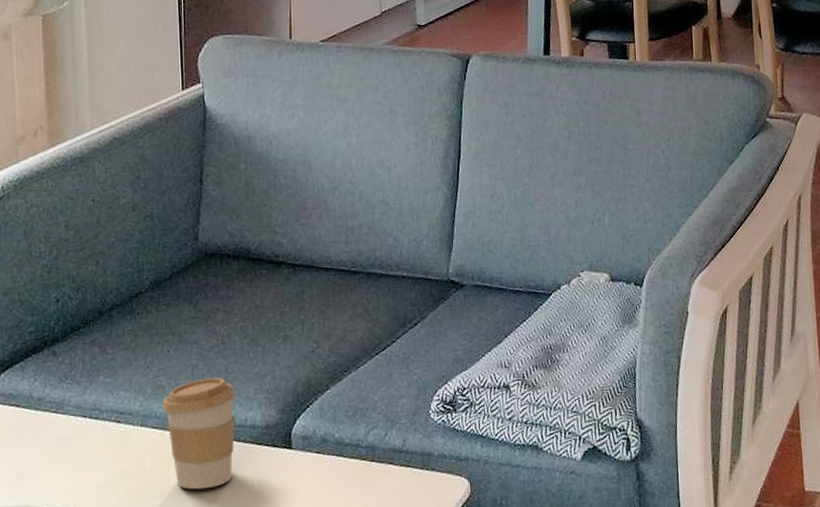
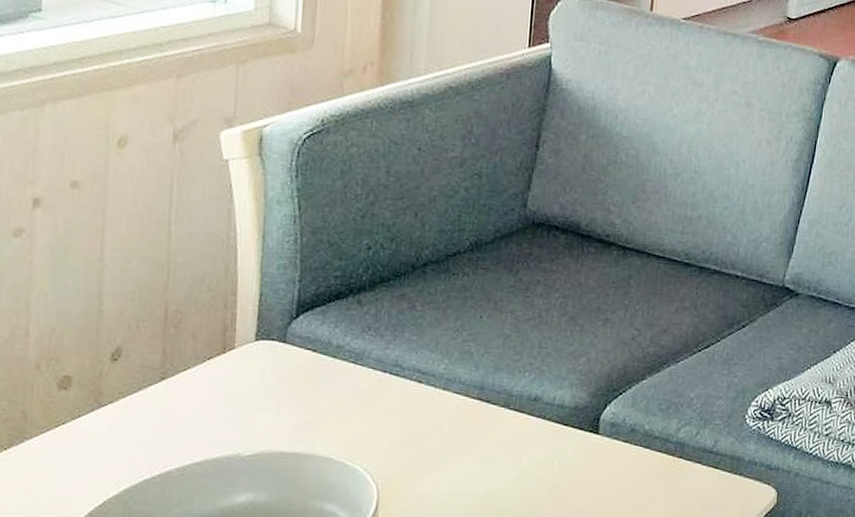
coffee cup: present [162,377,236,490] -> none [468,350,547,462]

